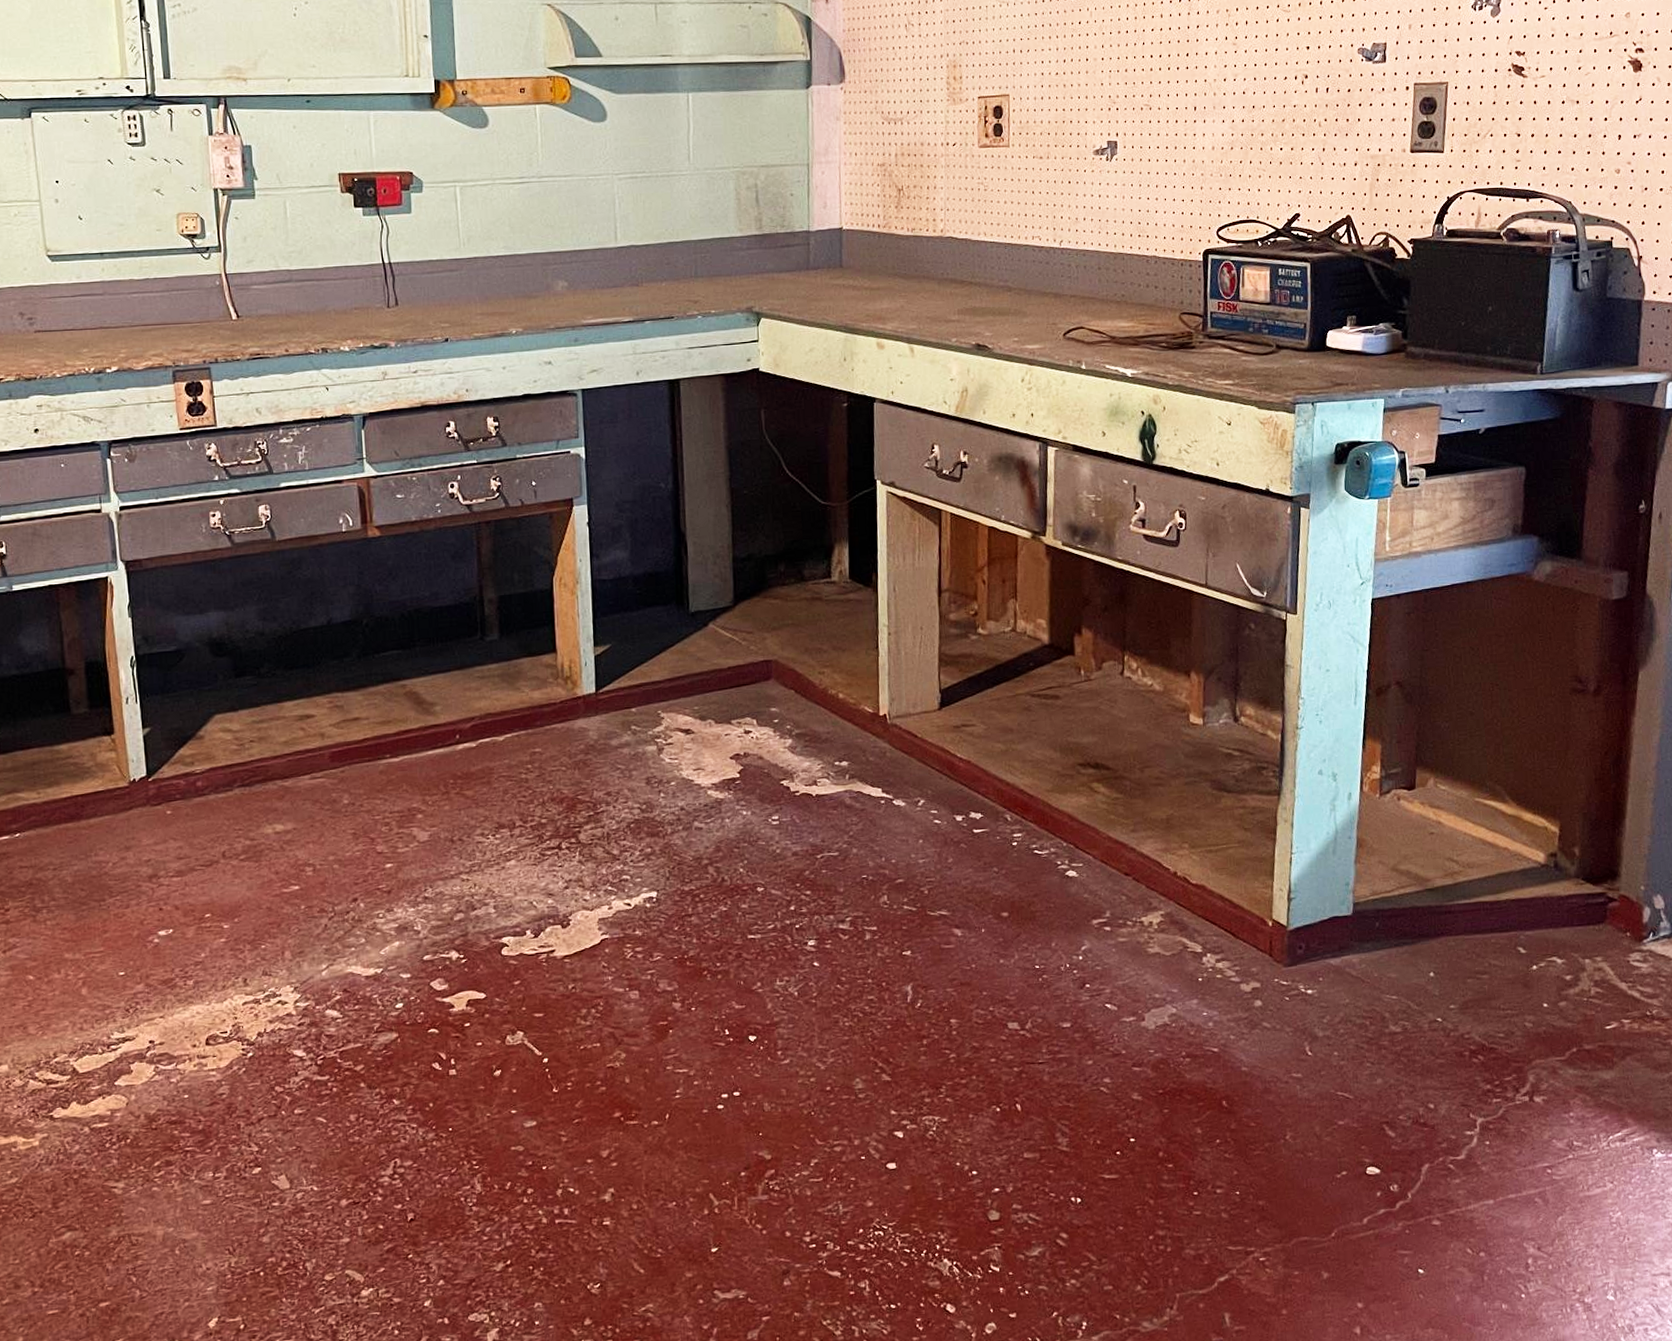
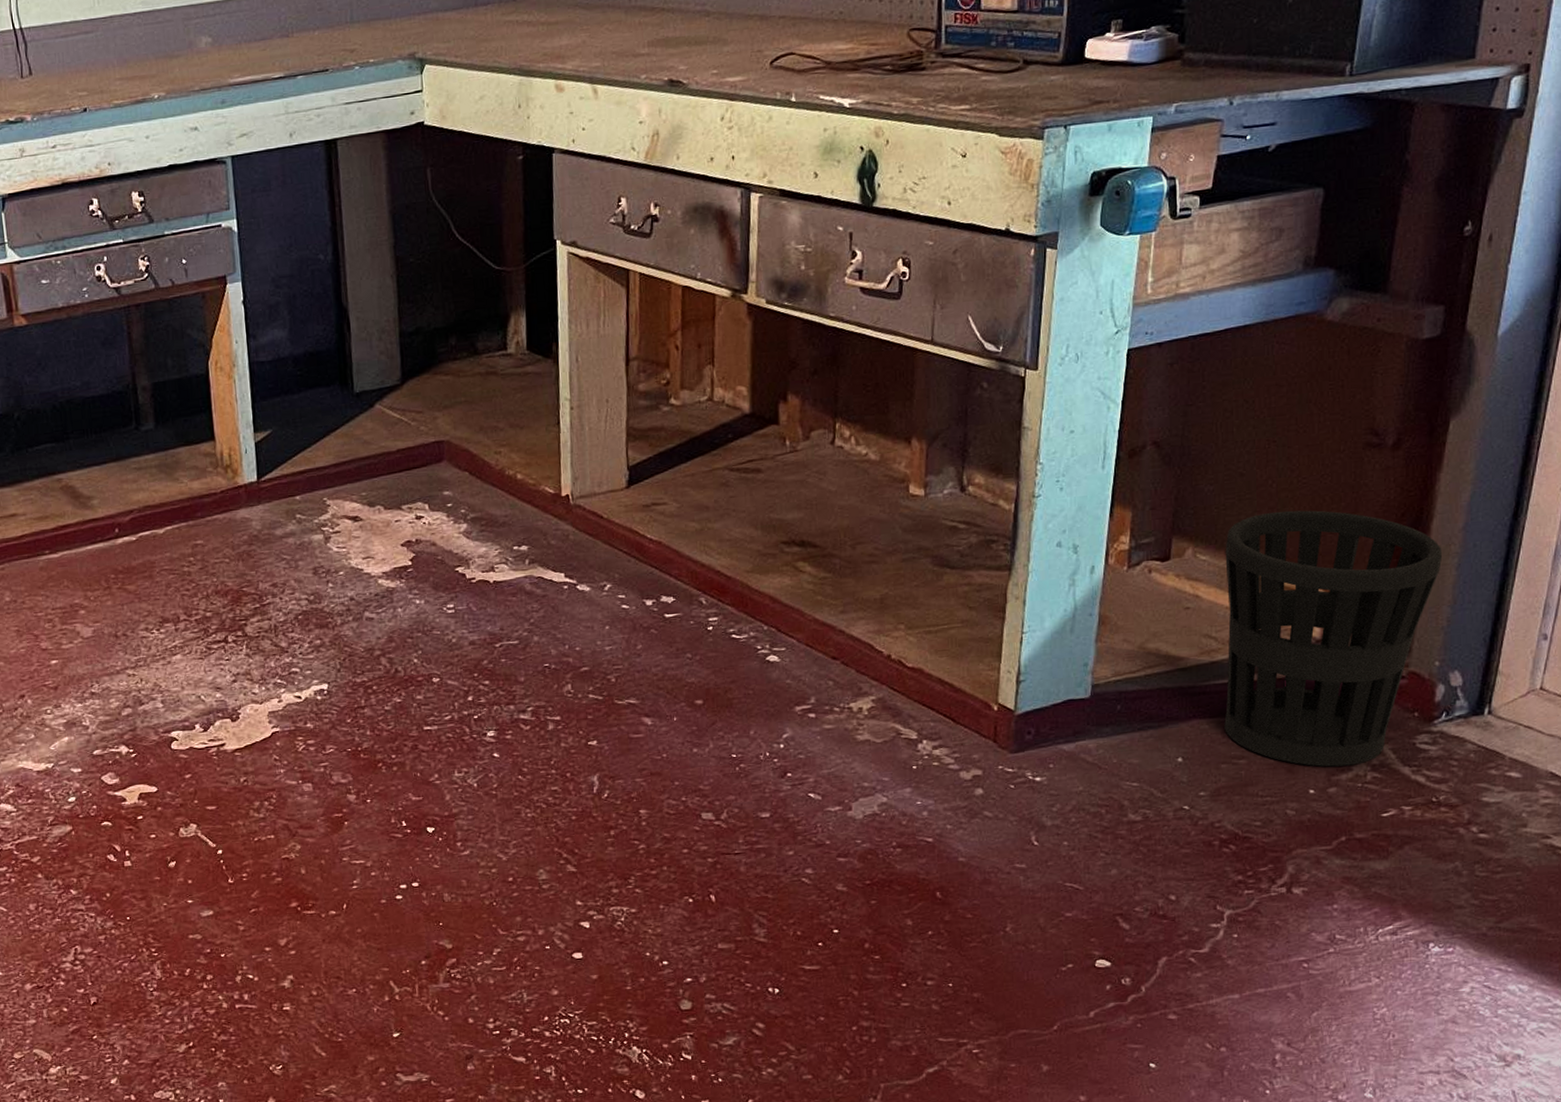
wastebasket: none [1461,747,1640,982] -> present [1224,510,1442,767]

